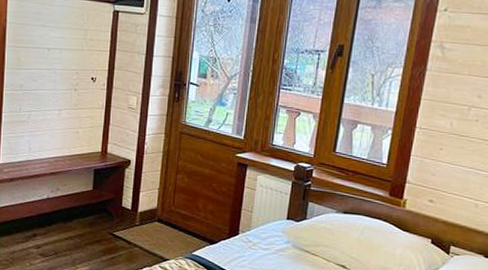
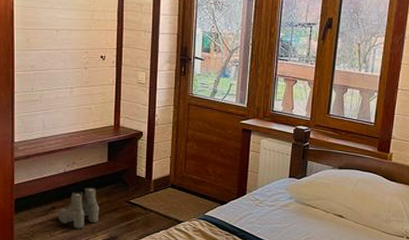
boots: none [38,215,82,260] -> present [58,187,100,229]

